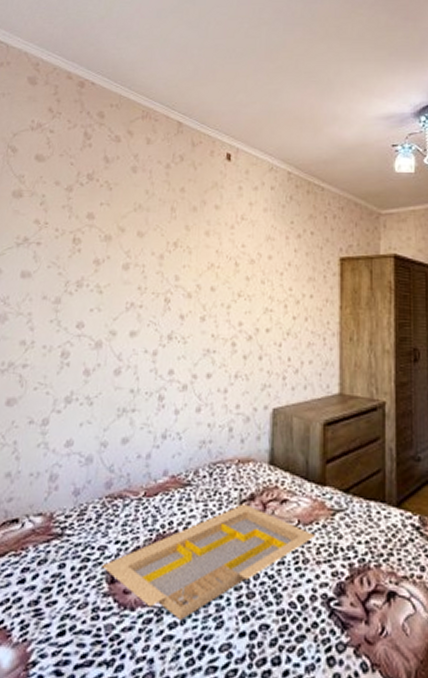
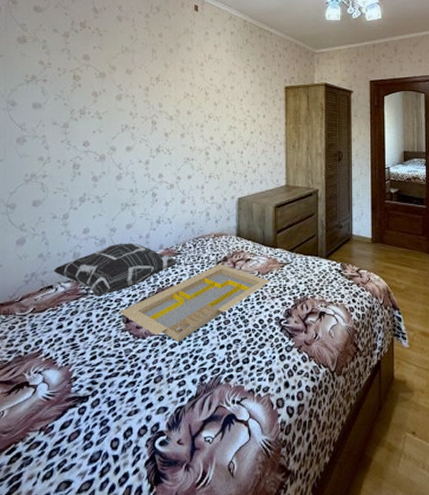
decorative pillow: none [22,464,188,542] -> present [53,243,179,298]

